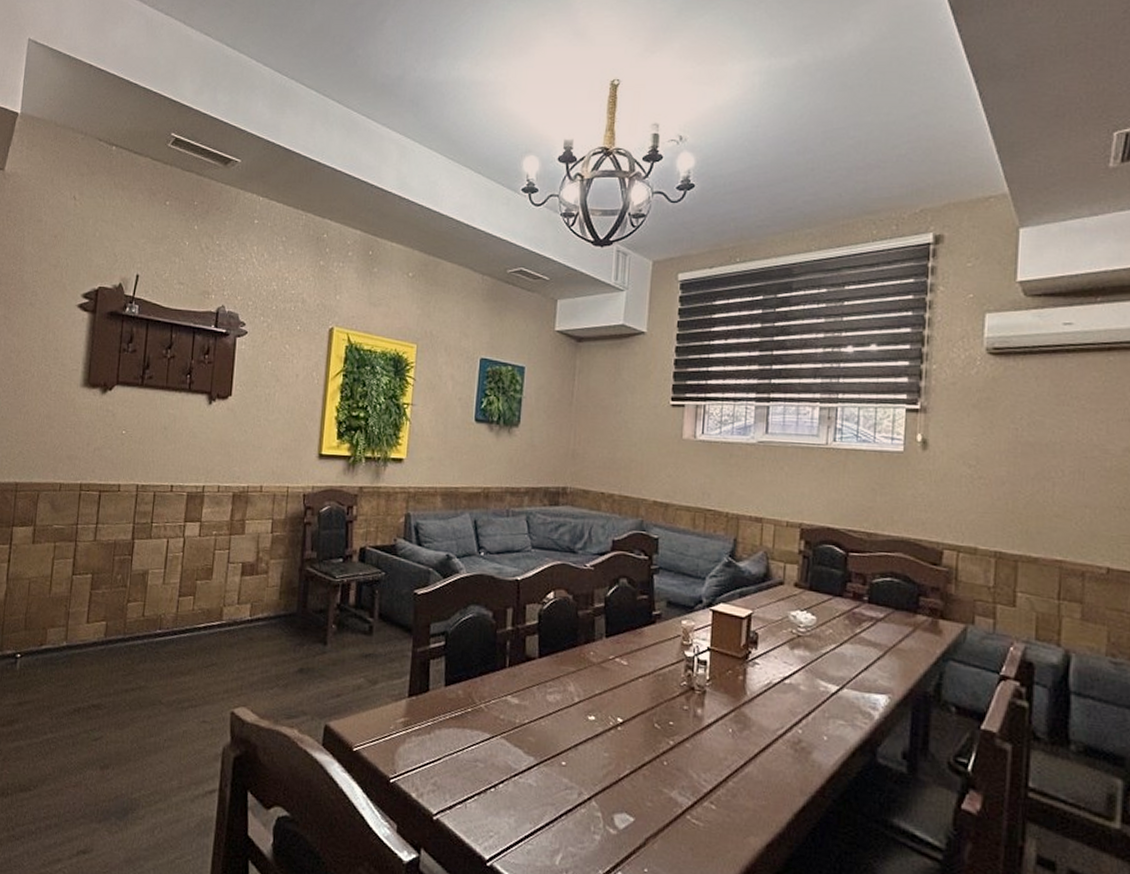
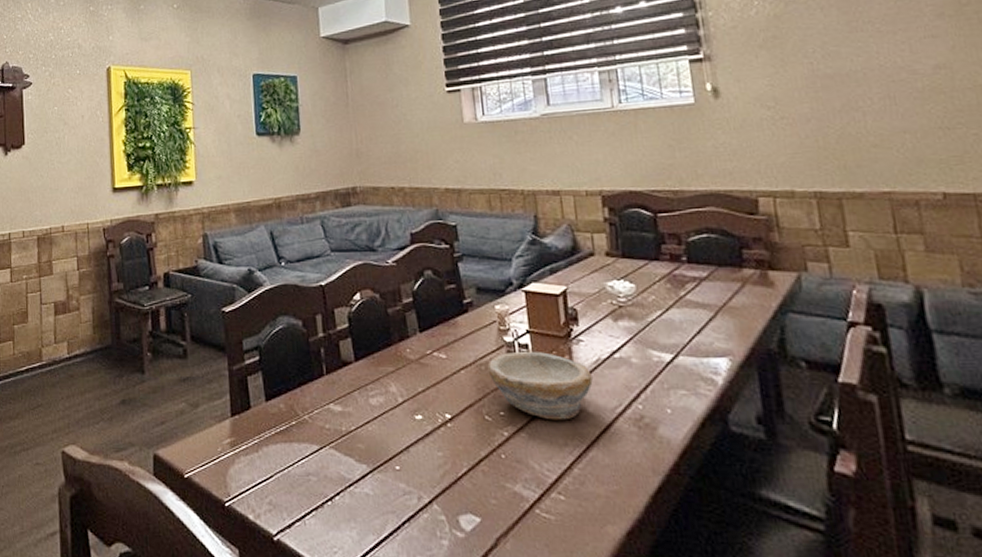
bowl: none [664,666,761,736] -> present [487,352,593,420]

